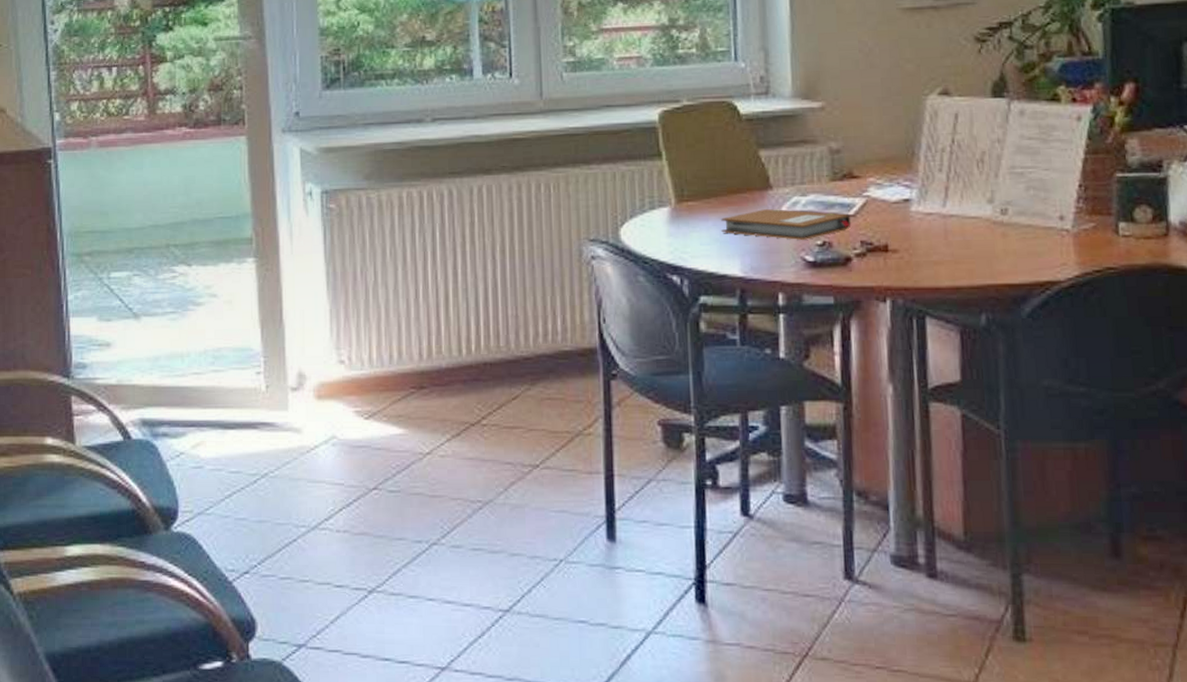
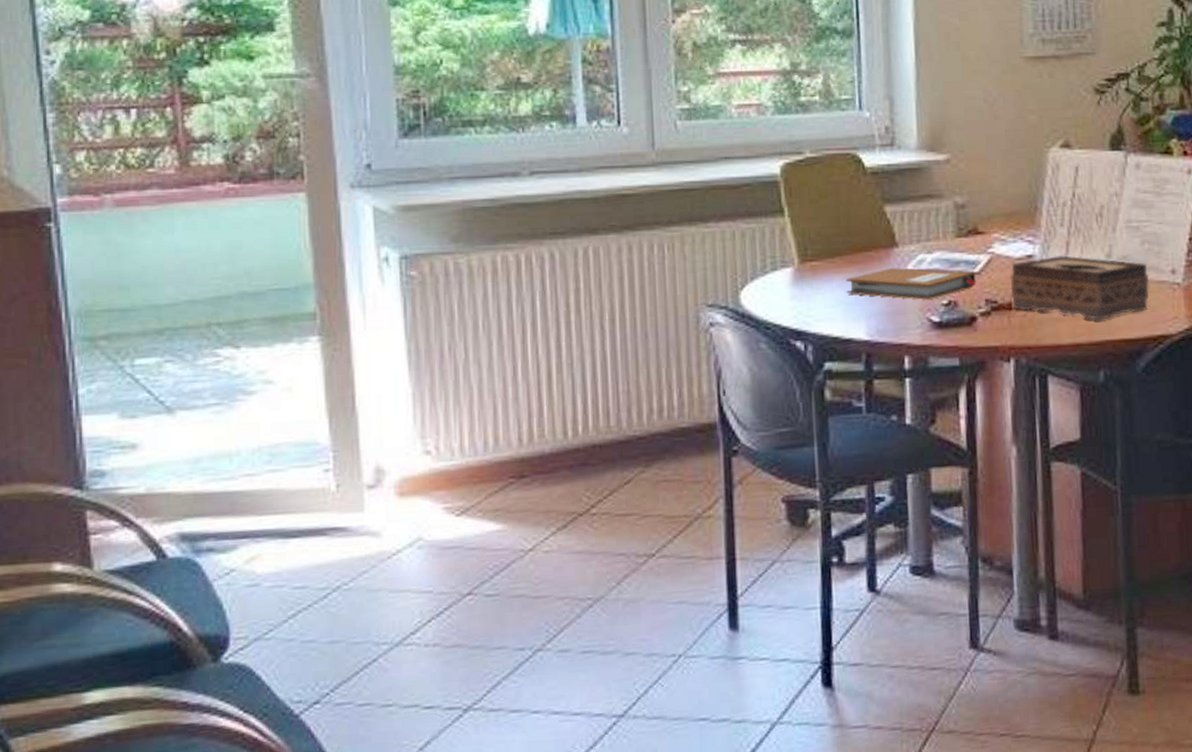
tissue box: none [886,199,1036,264] -> present [1009,254,1150,320]

